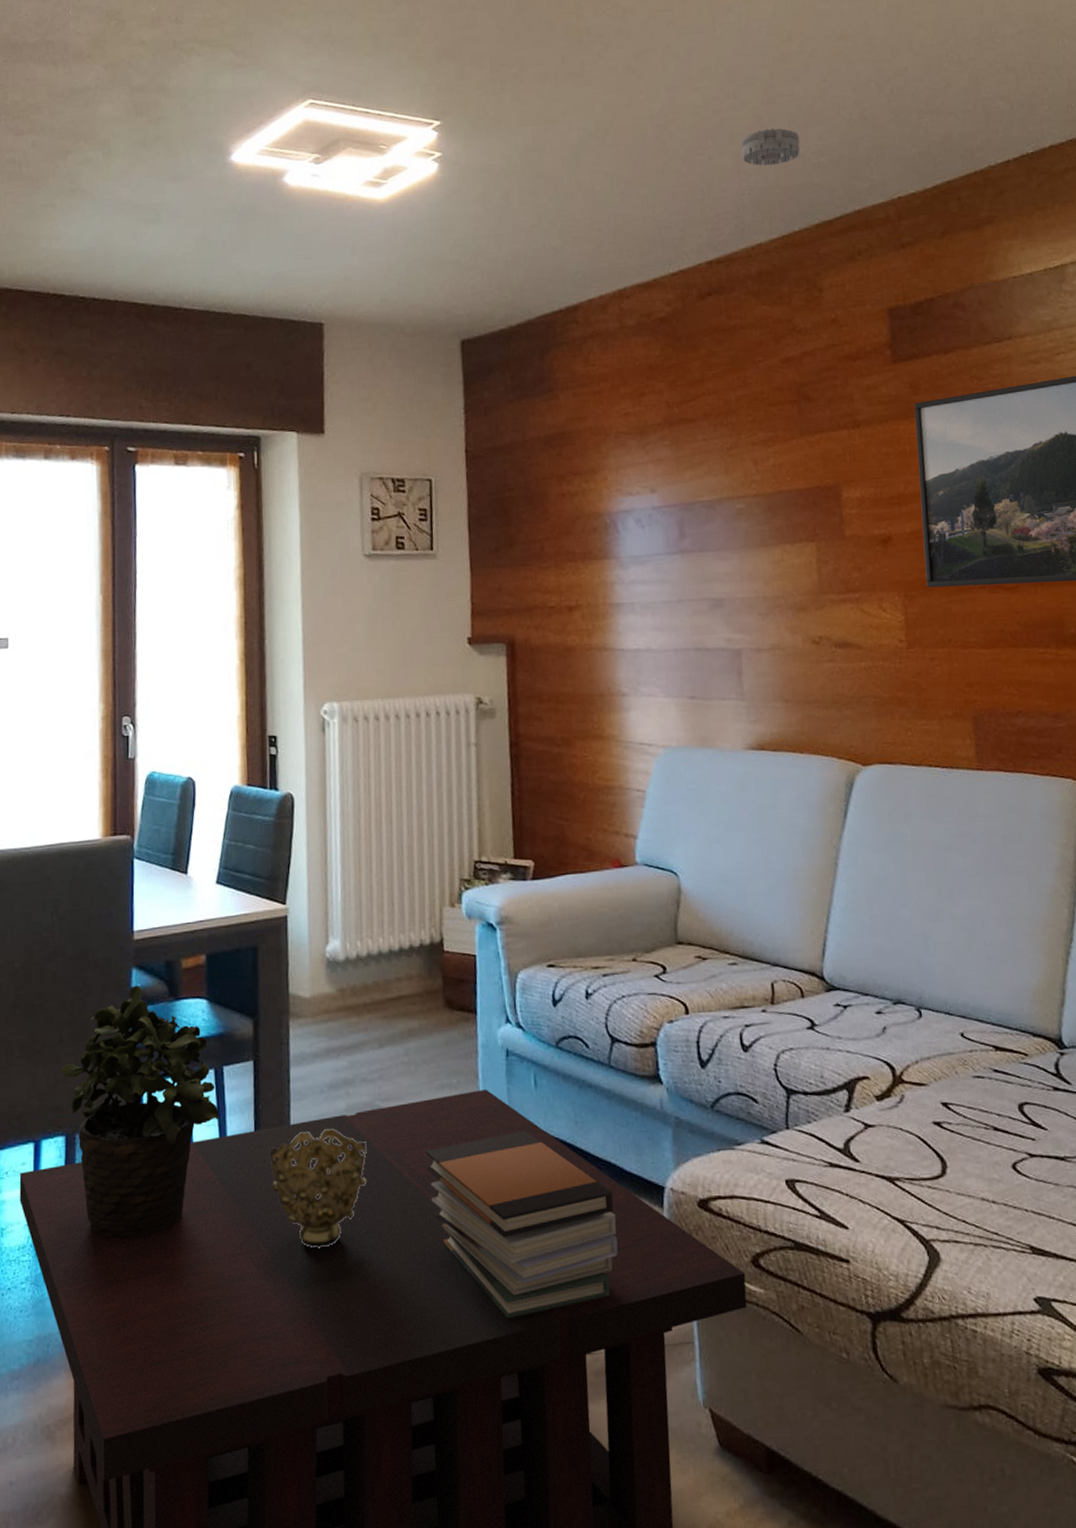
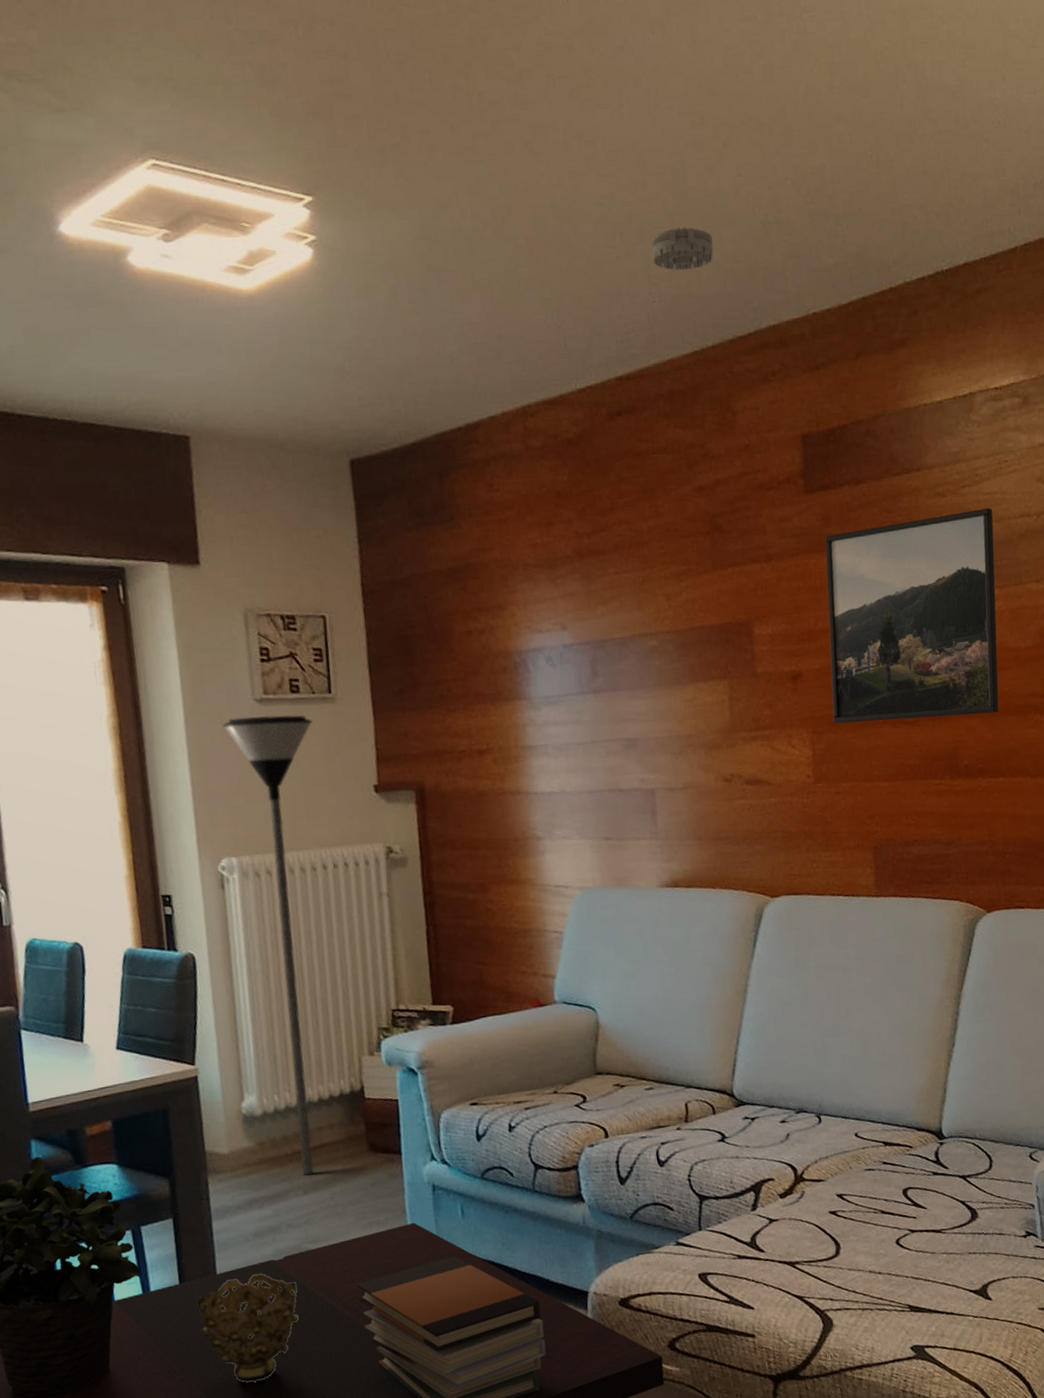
floor lamp: none [334,569,415,1028] -> present [223,715,314,1176]

